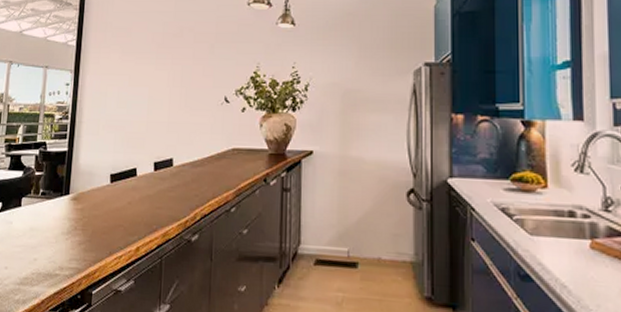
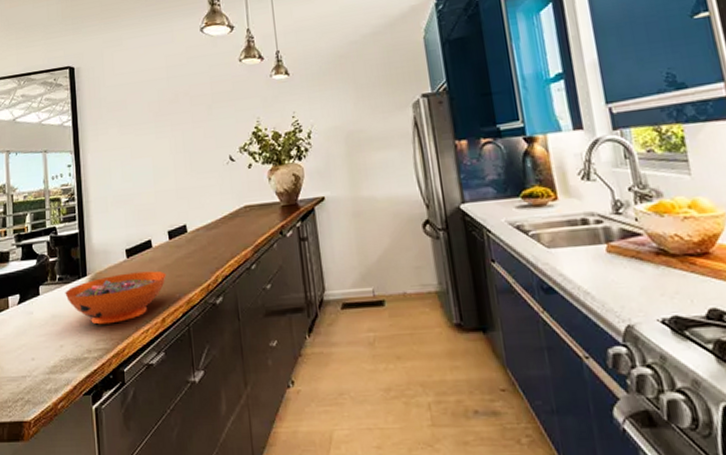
decorative bowl: none [46,197,146,245] -> present [65,271,166,325]

